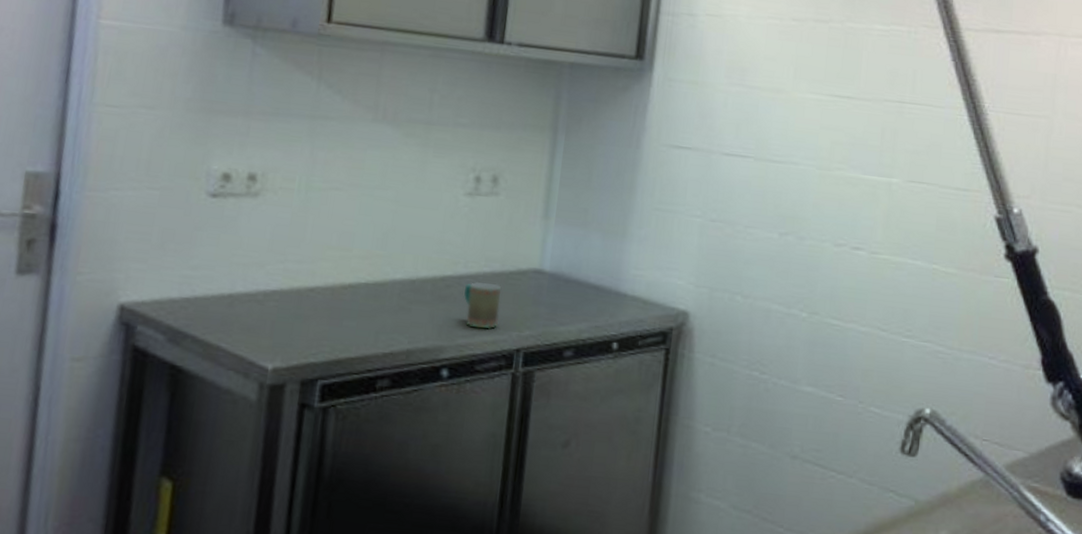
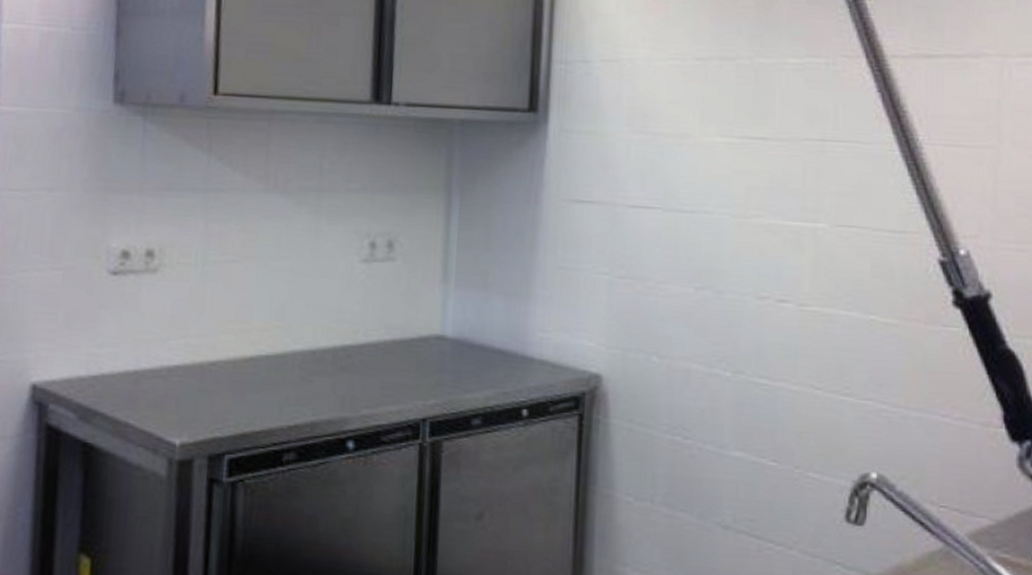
mug: present [464,281,501,330] -> none [366,350,403,399]

